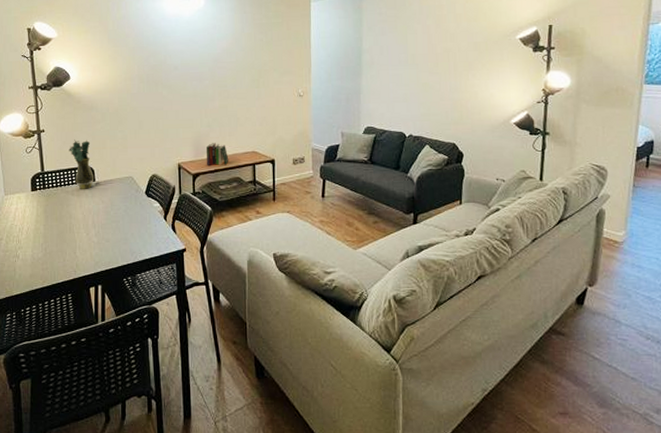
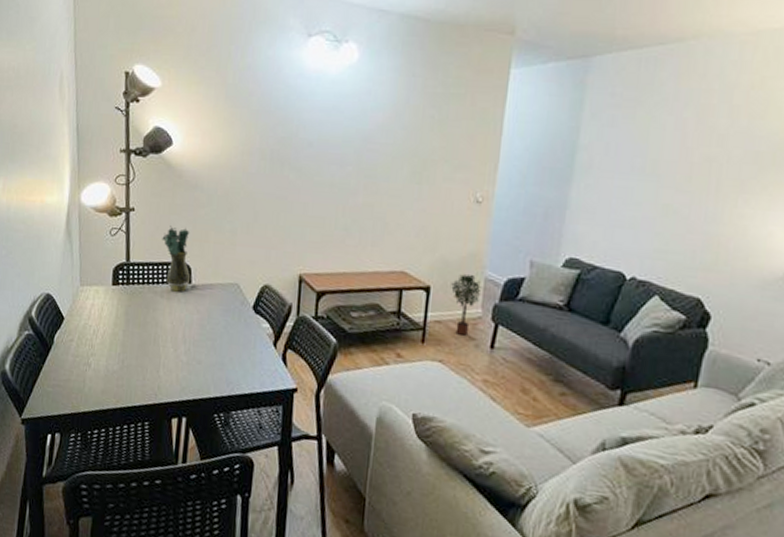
books: present [206,143,229,165] -> none [336,253,368,285]
potted tree: none [289,146,311,191] -> present [451,273,482,336]

